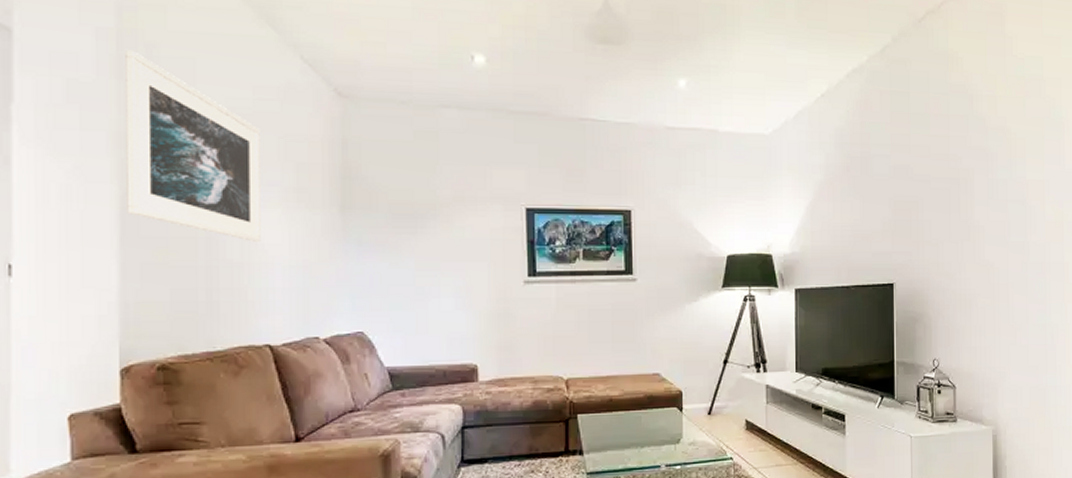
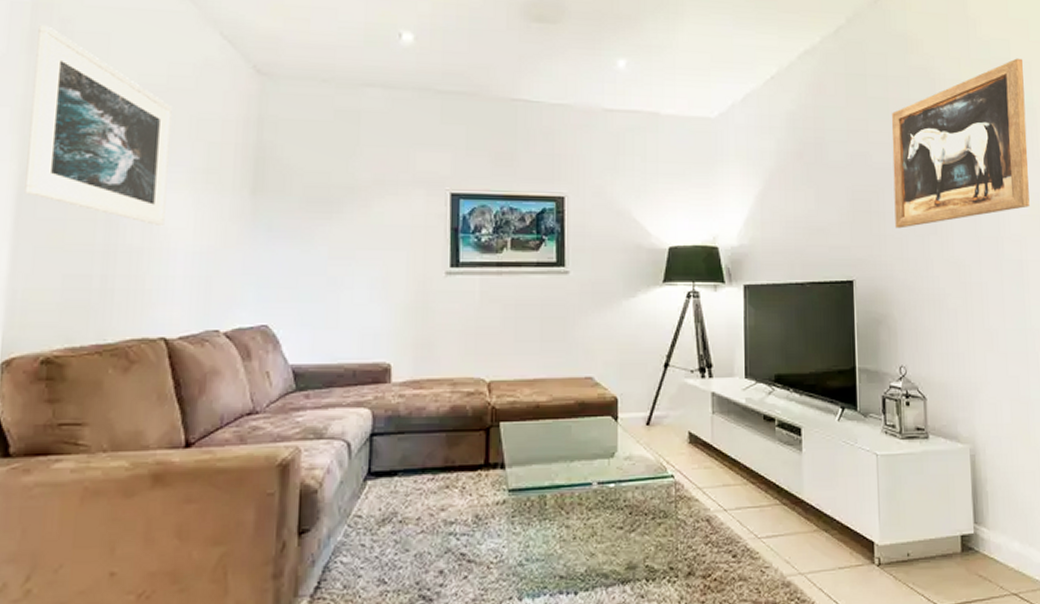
wall art: none [931,75,1055,236] -> present [891,58,1030,229]

